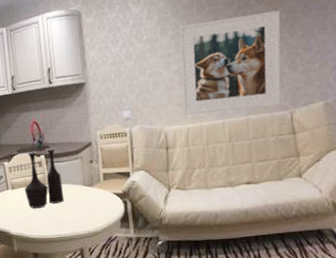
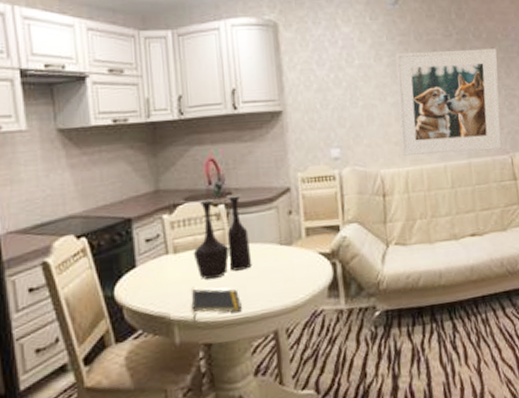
notepad: none [24,215,58,237] -> present [191,289,242,321]

